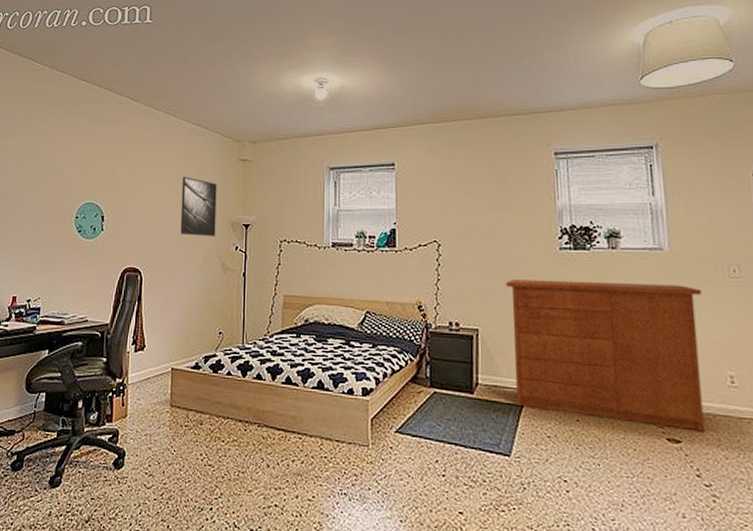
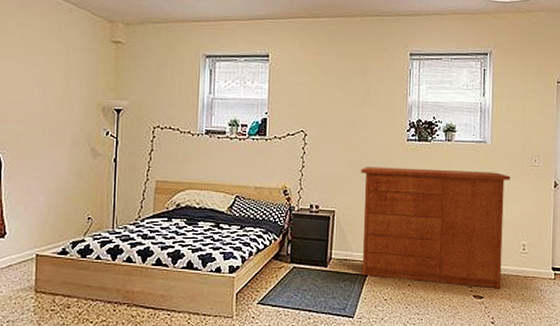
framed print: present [180,177,217,237] -> none [45,56,87,122]

